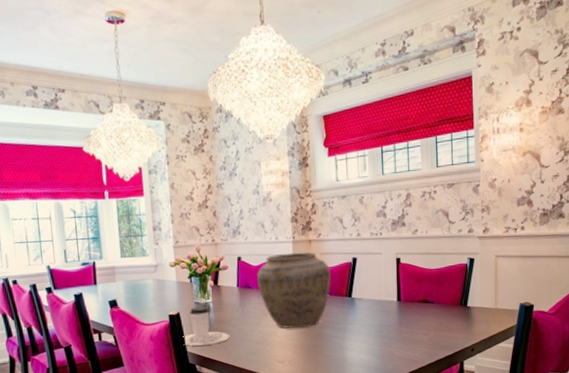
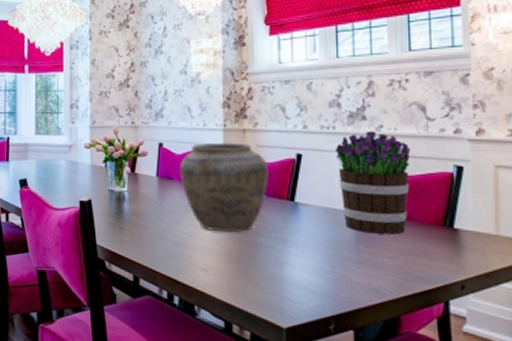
coffee cup: present [183,306,230,346] -> none [93,195,146,240]
bouquet: none [382,235,438,317] -> present [335,131,411,235]

